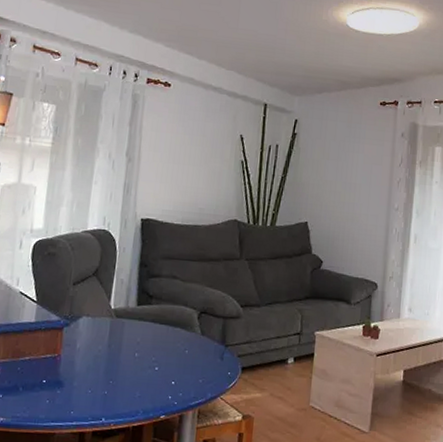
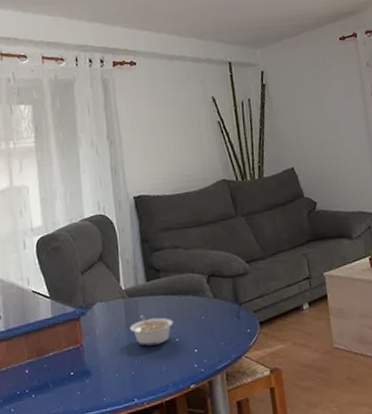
legume: none [111,338,156,370] -> present [129,315,173,346]

